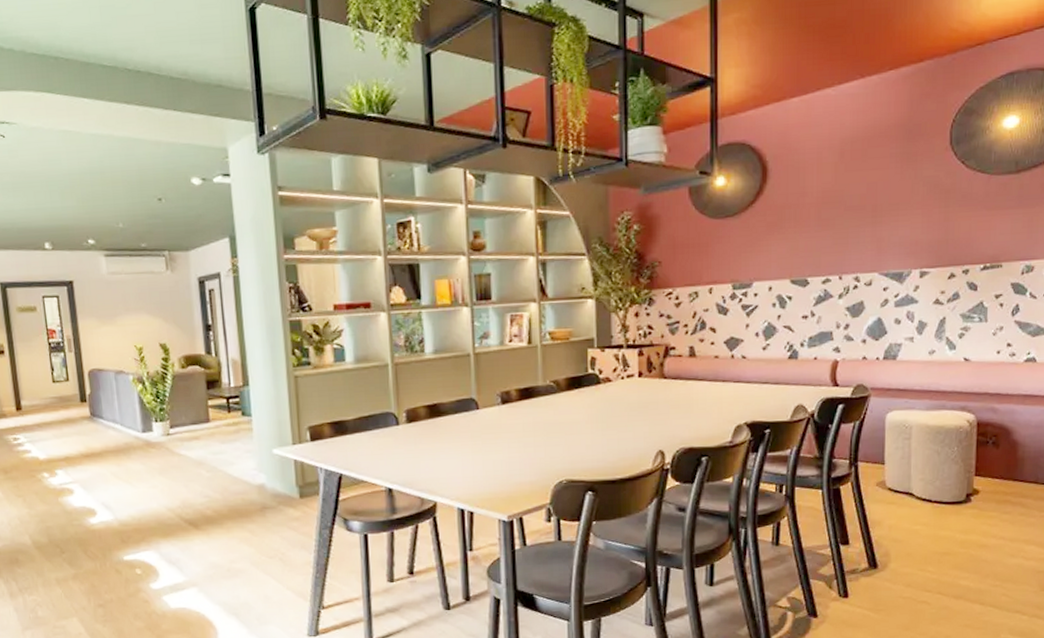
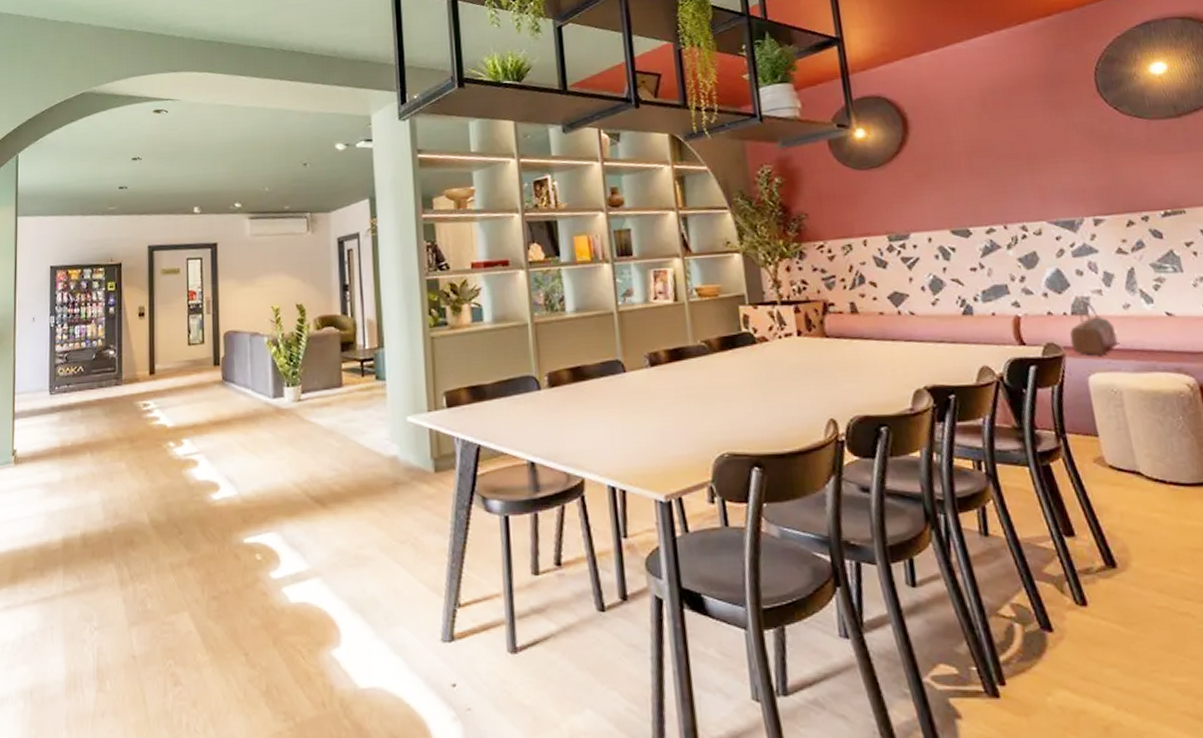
handbag: none [877,346,918,395] -> present [1070,300,1118,355]

